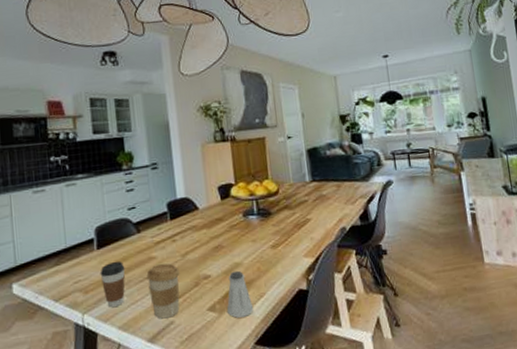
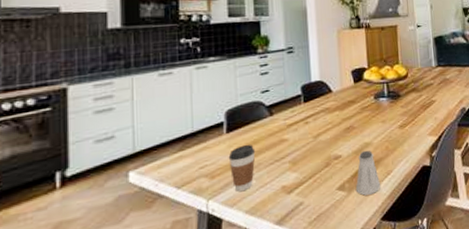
coffee cup: present [146,263,180,319] -> none [277,145,311,201]

